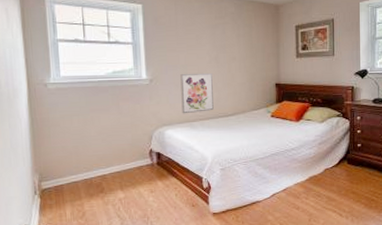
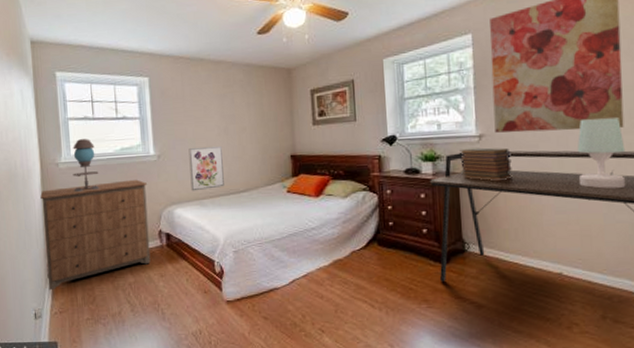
dresser: none [27,101,141,207] -> present [40,179,151,291]
table lamp: none [62,61,91,112] -> present [72,139,100,192]

